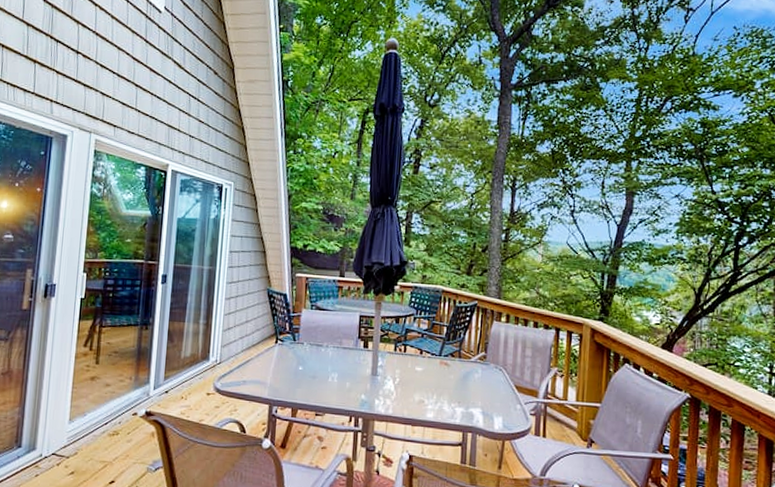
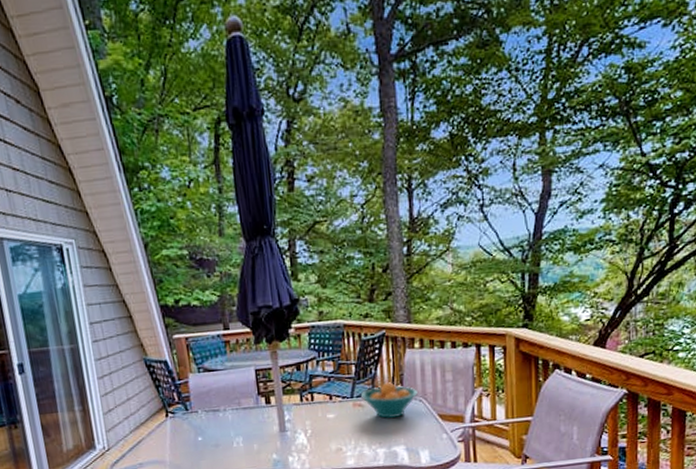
fruit bowl: none [447,347,499,382] -> present [360,381,418,418]

